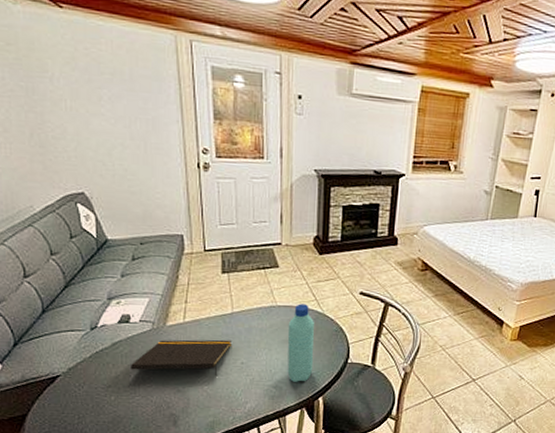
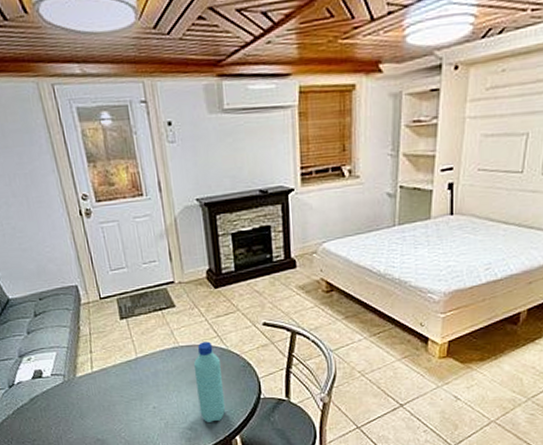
notepad: present [131,339,233,377] -> none [50,385,142,423]

